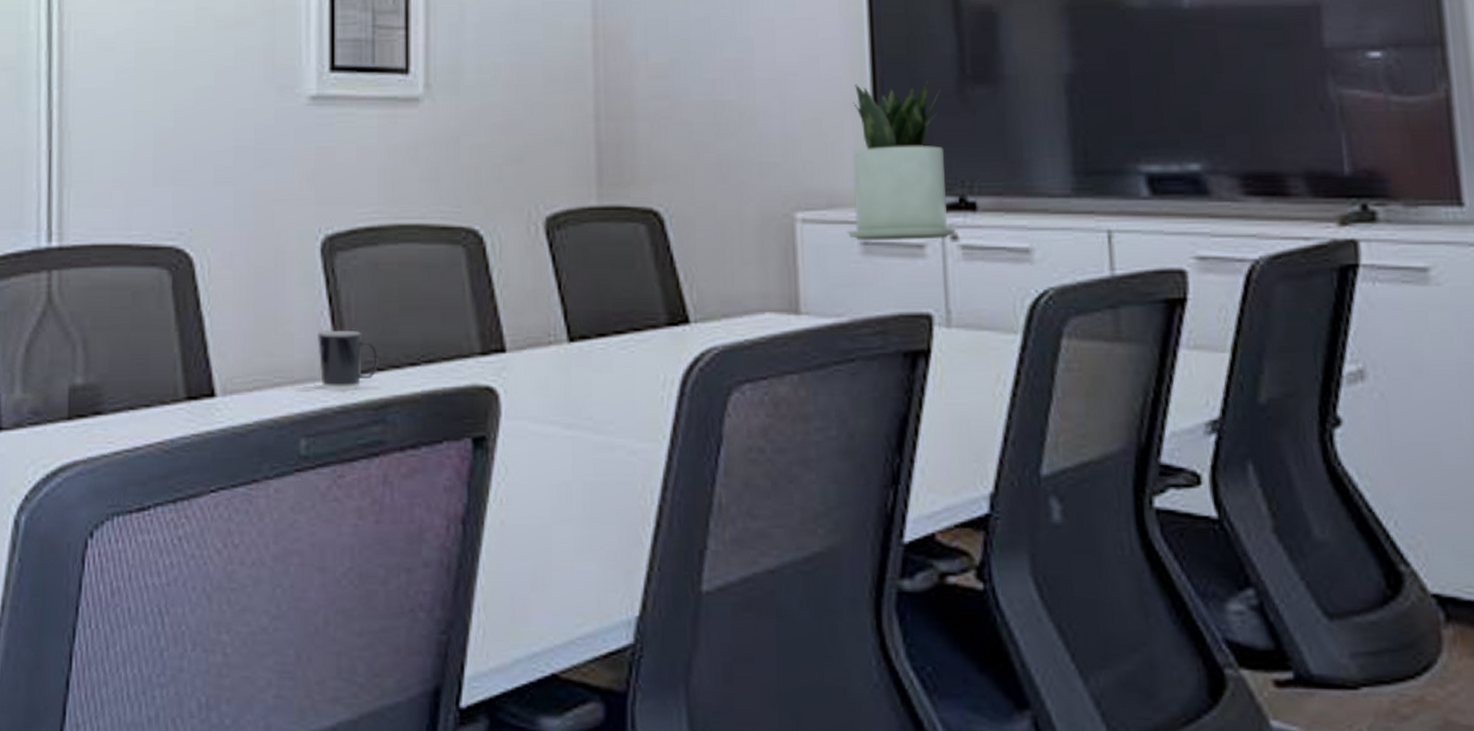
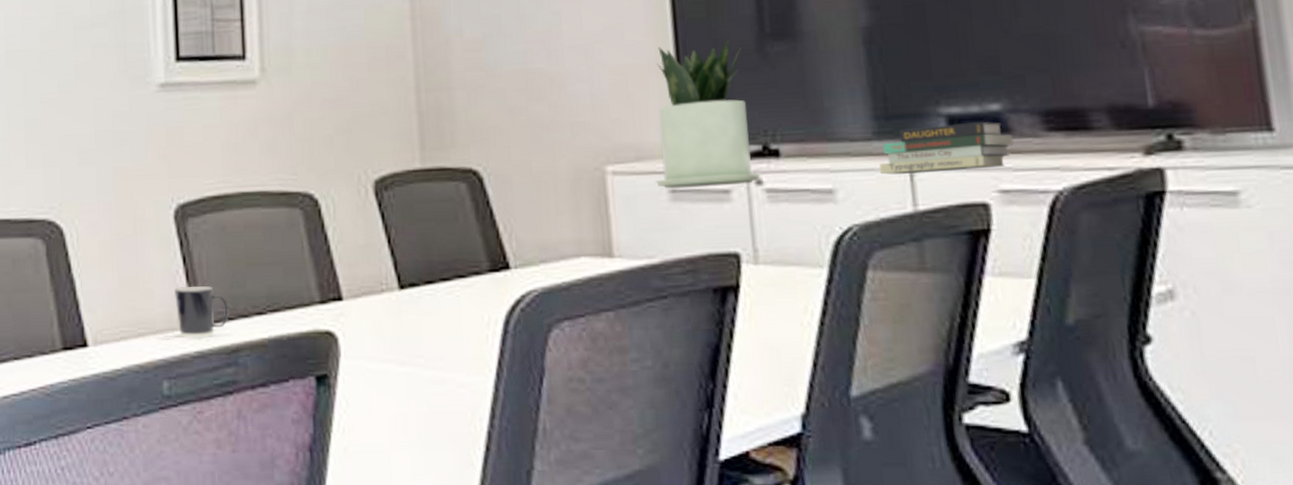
books: none [1078,183,1212,235] -> present [880,122,1014,175]

